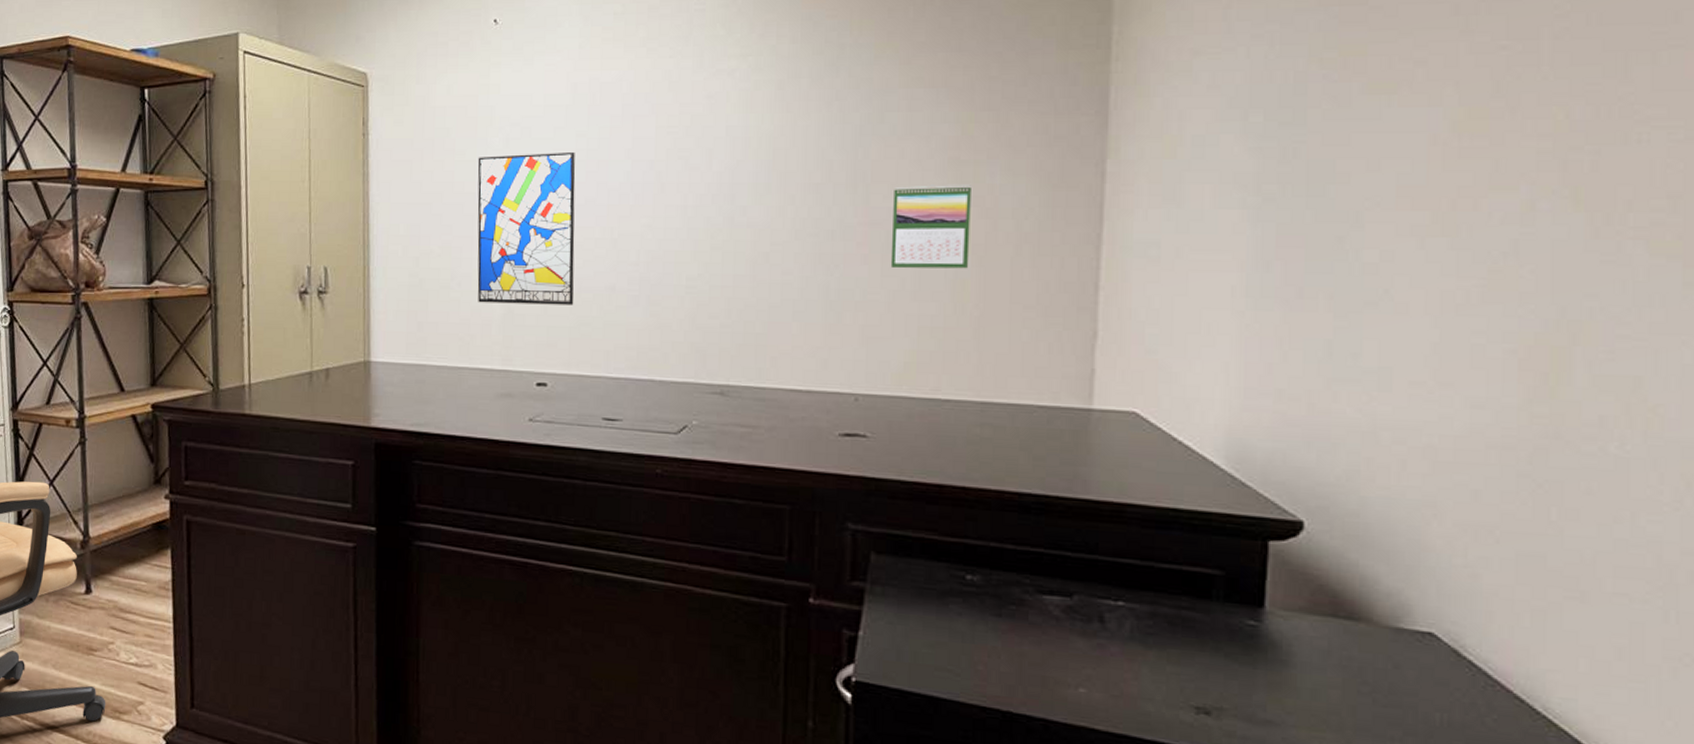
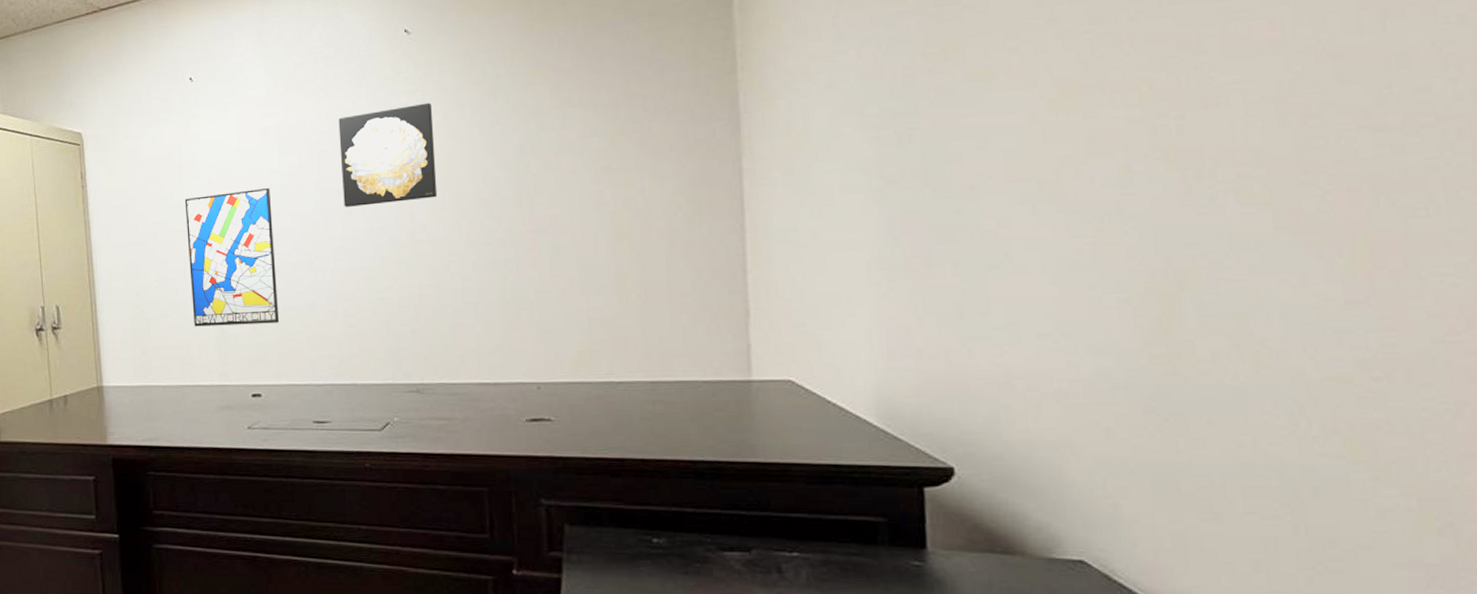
wall art: none [657,69,766,181] -> present [338,102,438,207]
calendar: present [890,185,971,269] -> none [555,189,628,268]

